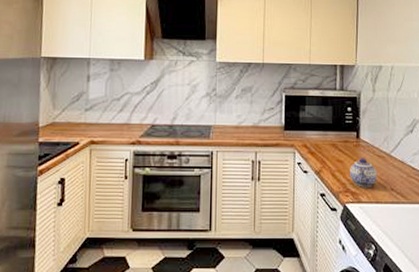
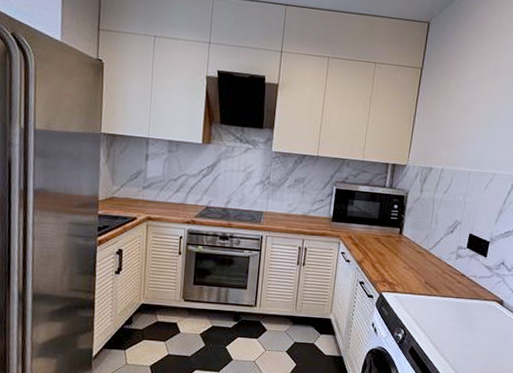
teapot: present [350,158,377,187] -> none [389,252,414,280]

